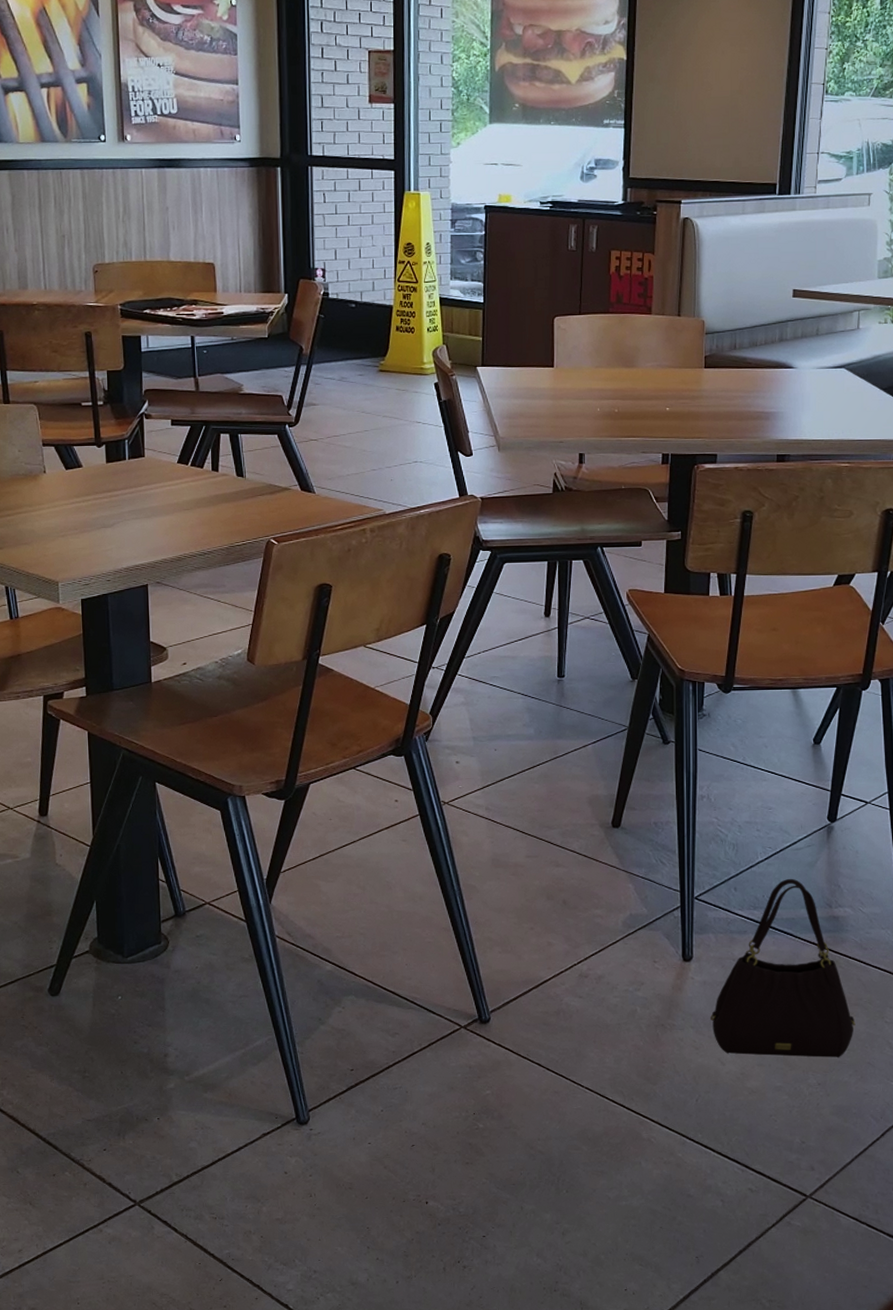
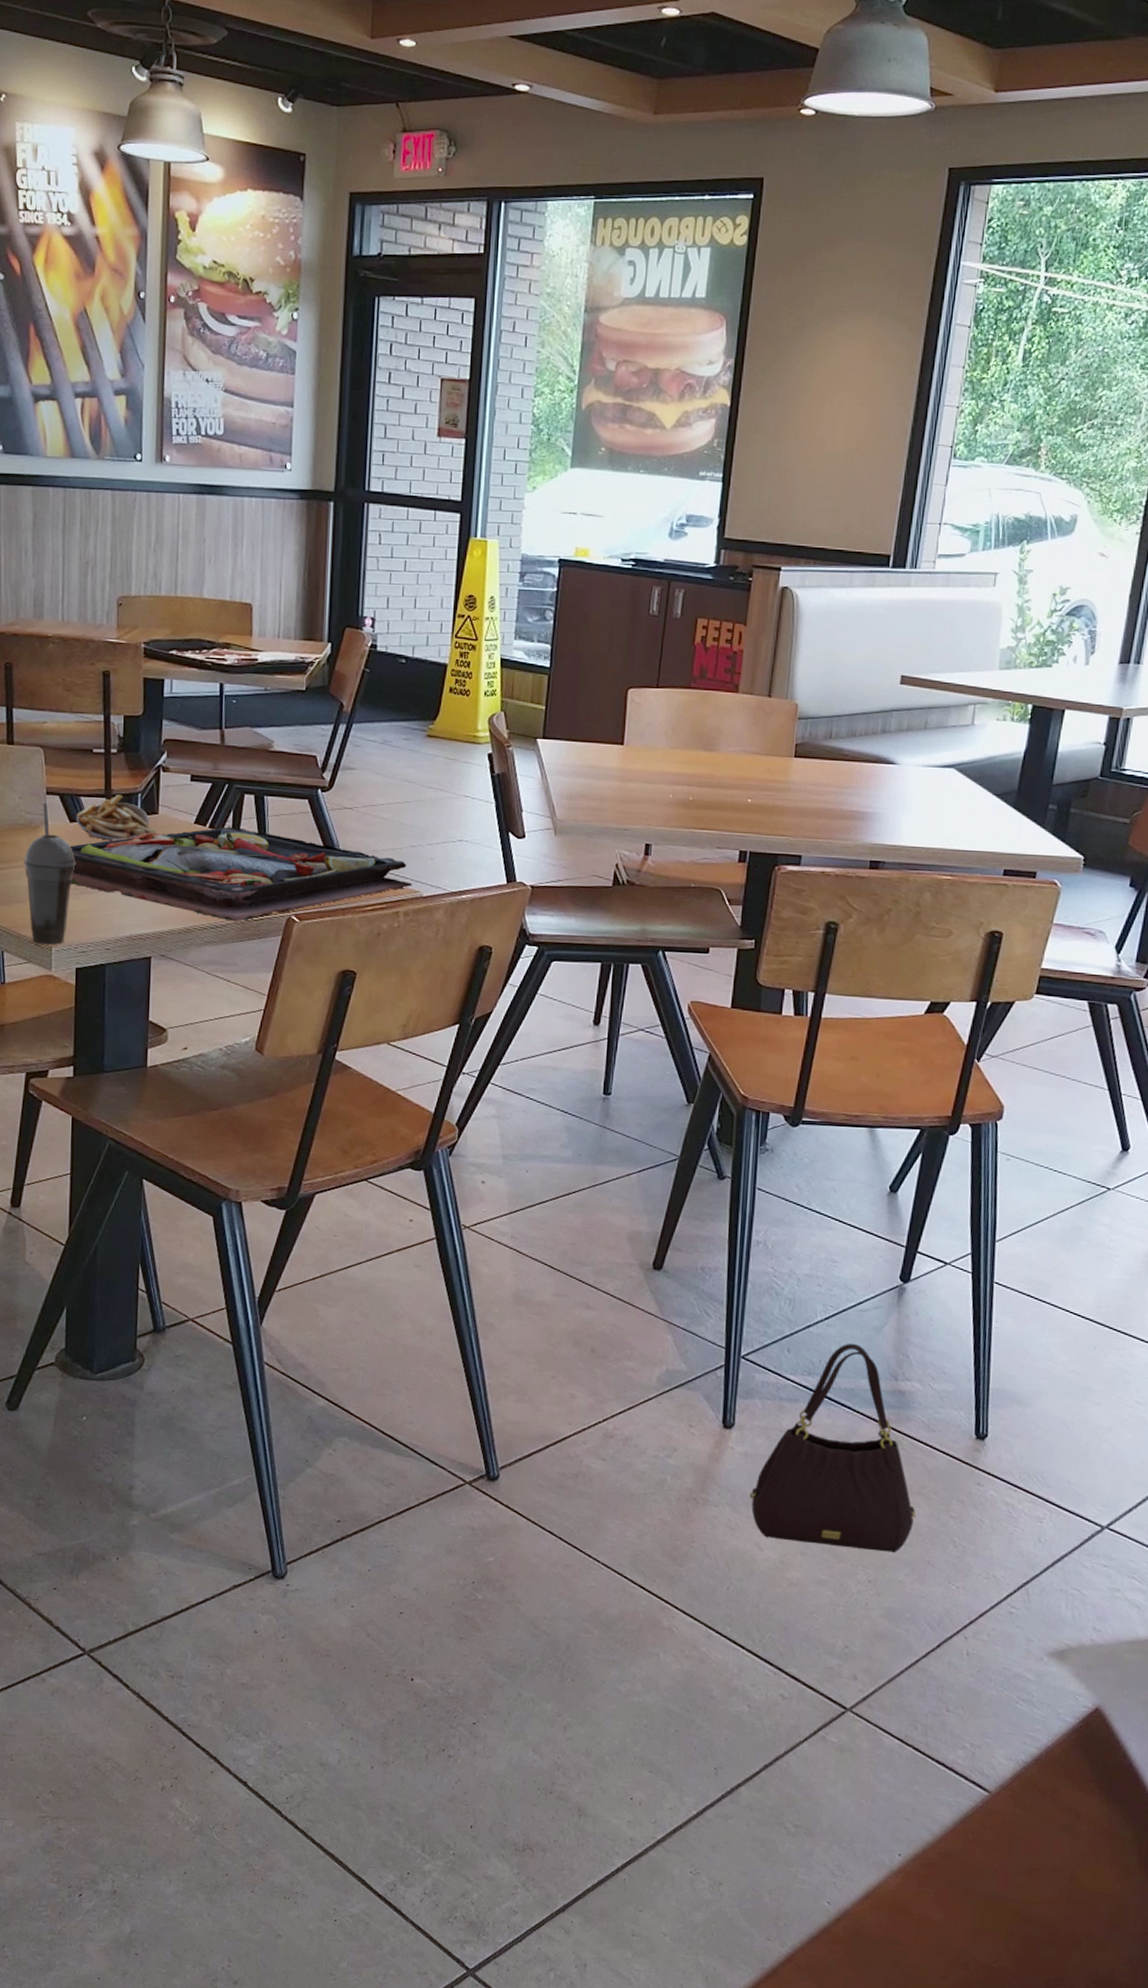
beverage cup: none [27,454,74,581] -> present [23,803,76,946]
food tray: none [68,464,375,547] -> present [70,827,412,921]
french fries: none [71,442,144,484] -> present [76,795,156,841]

